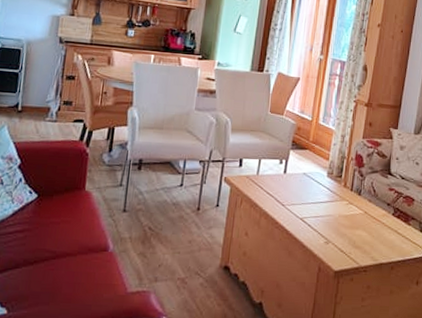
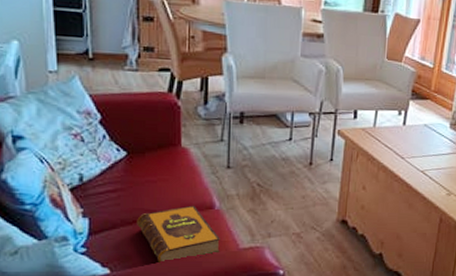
hardback book: none [37,247,111,307] -> present [137,205,220,265]

